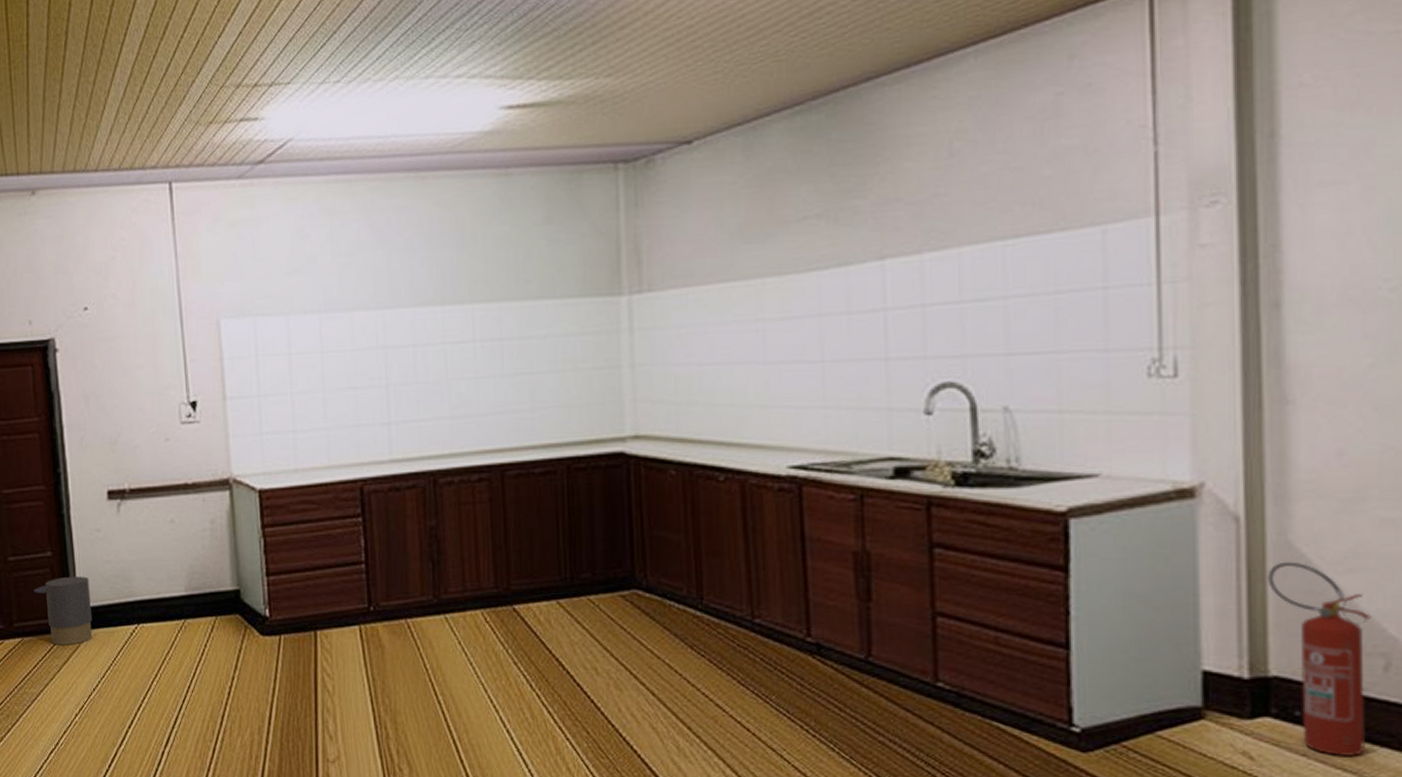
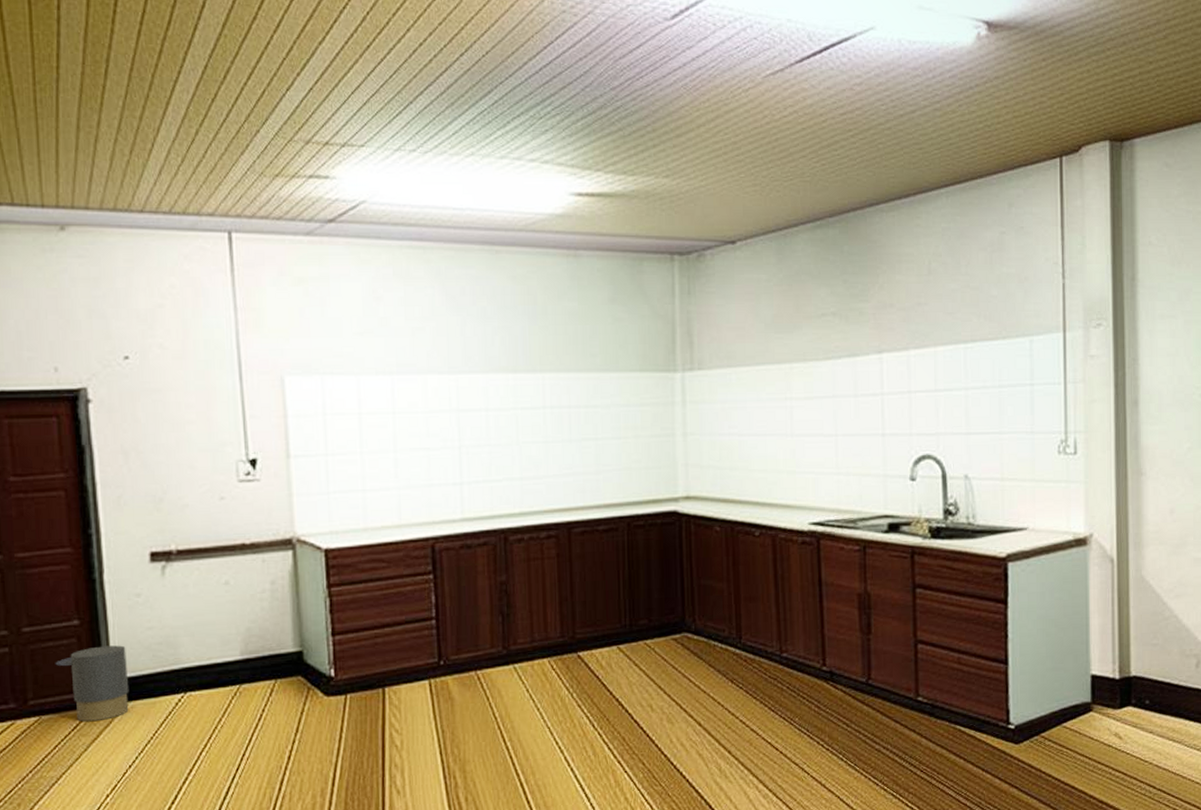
fire extinguisher: present [1267,561,1372,756] -> none [1130,591,1189,731]

